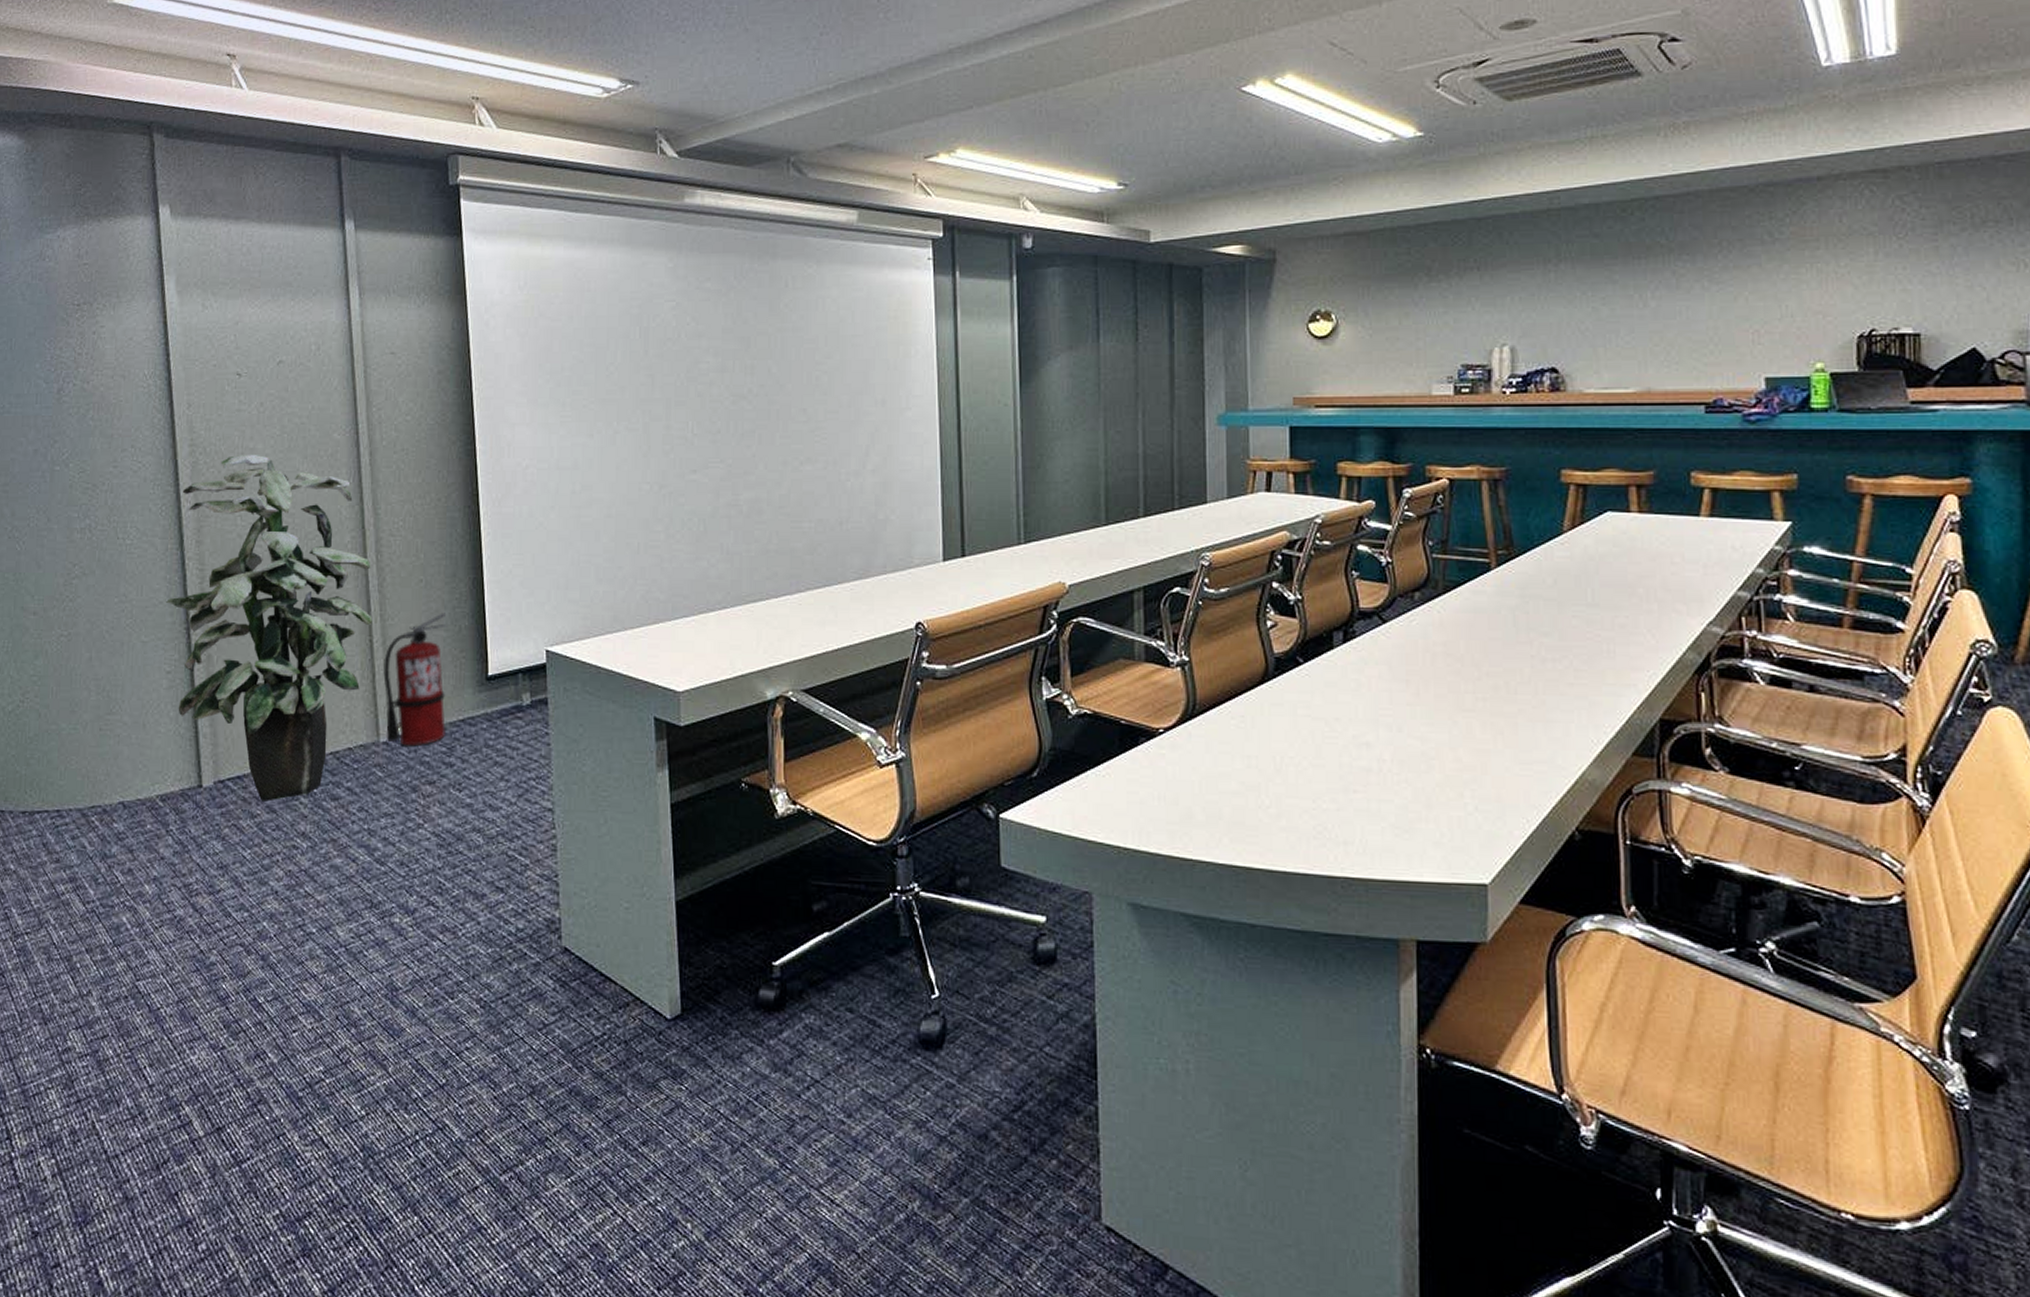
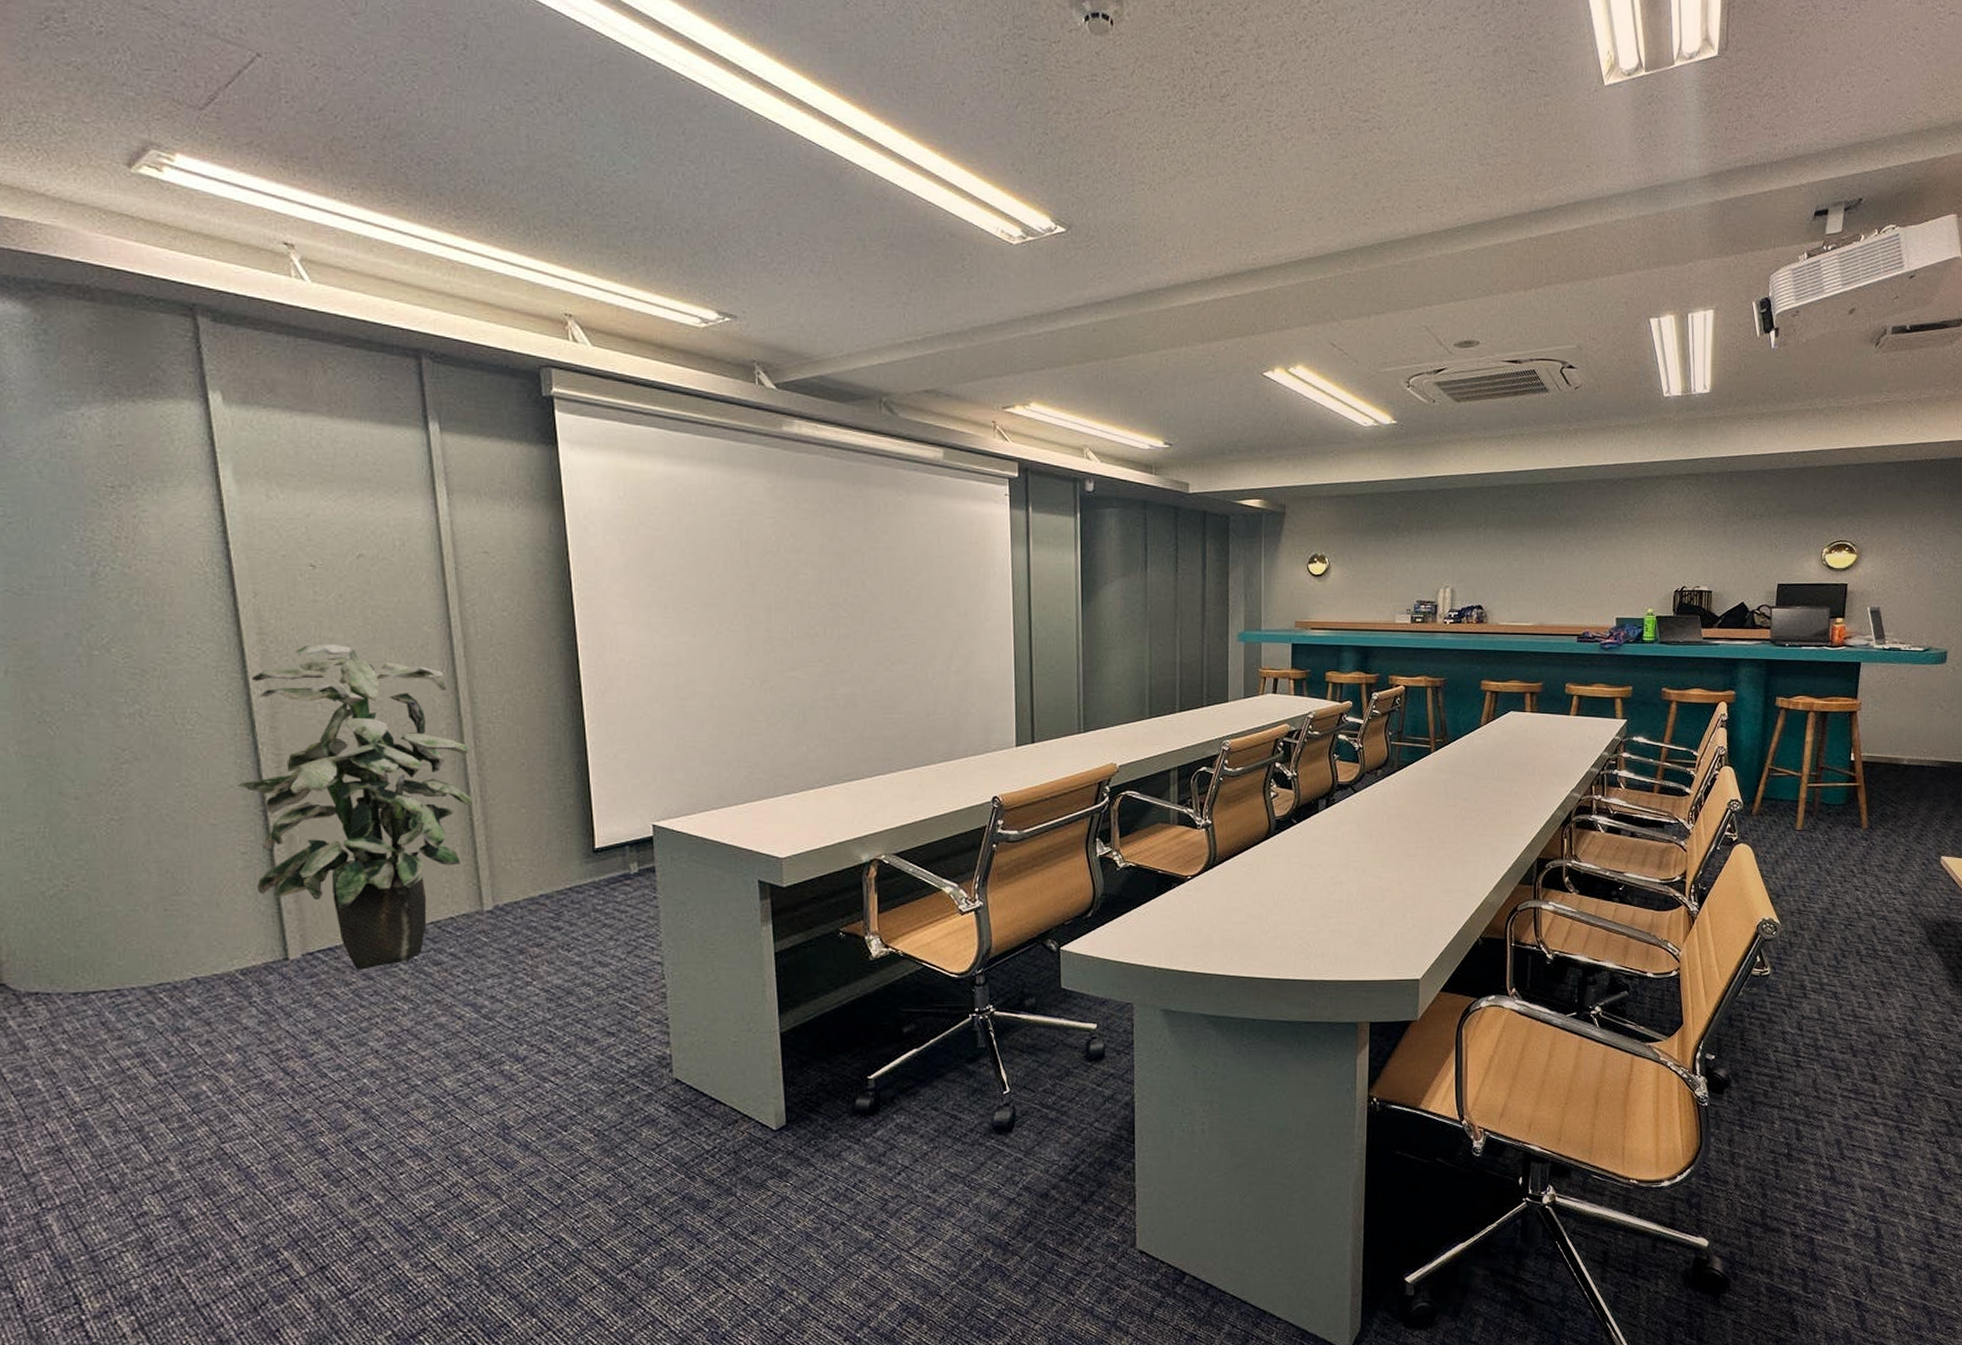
fire extinguisher: present [383,612,448,747] -> none [486,793,552,914]

